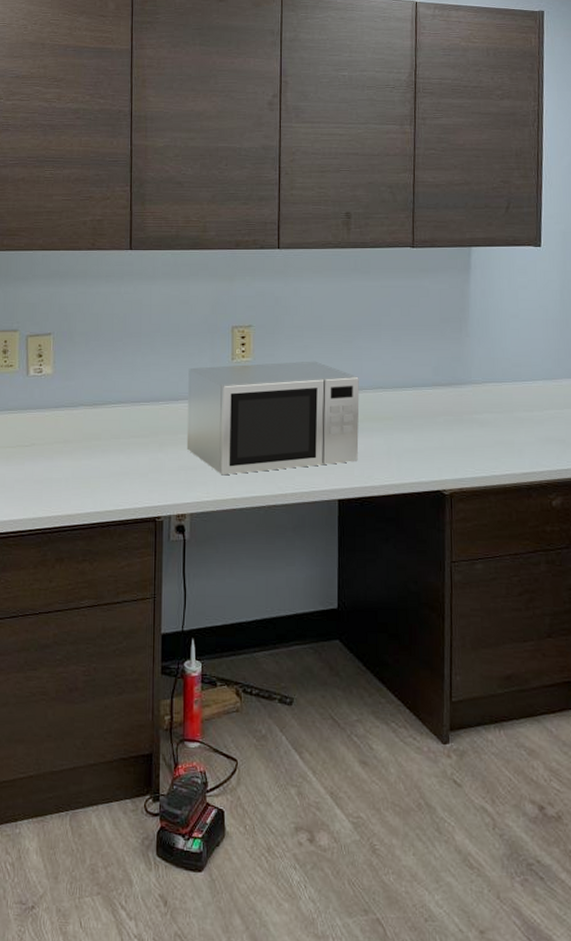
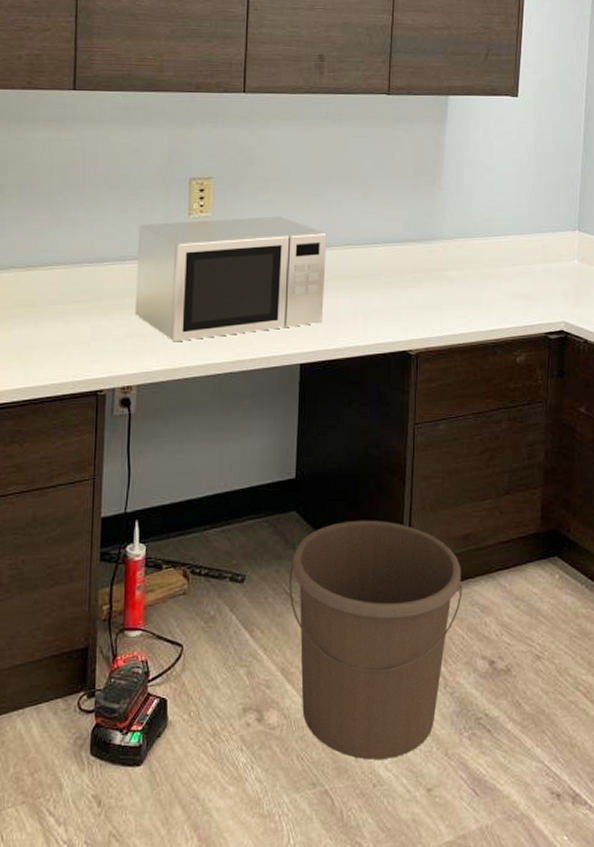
bucket: none [335,653,508,895] -> present [289,520,462,760]

